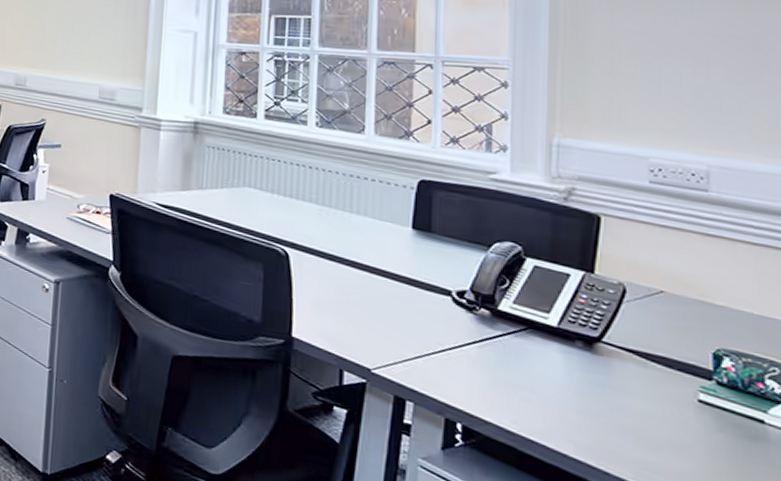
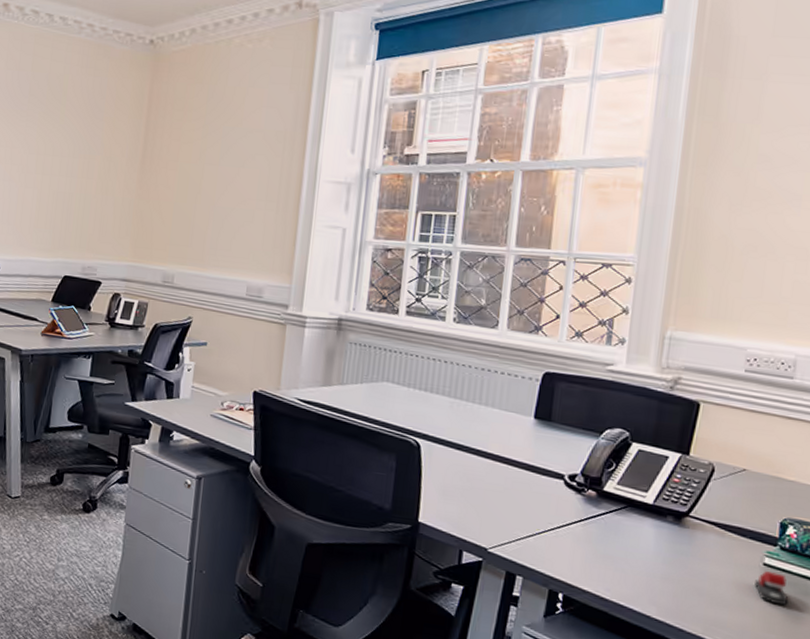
stapler: none [690,409,735,451] -> present [754,571,789,606]

